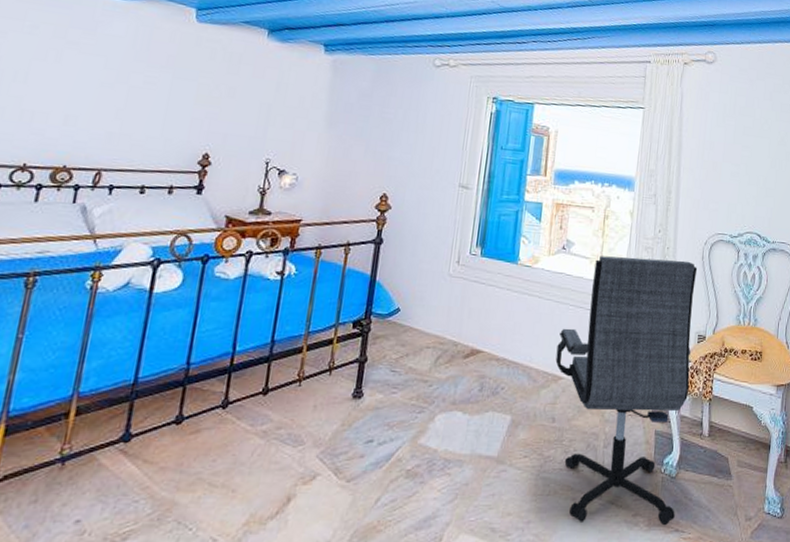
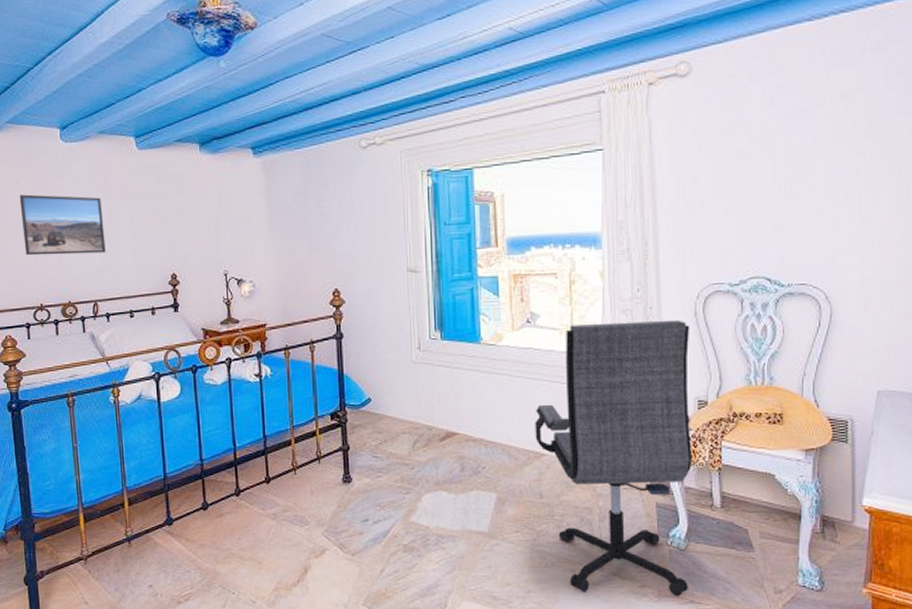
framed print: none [20,40,138,120] -> present [19,194,106,256]

